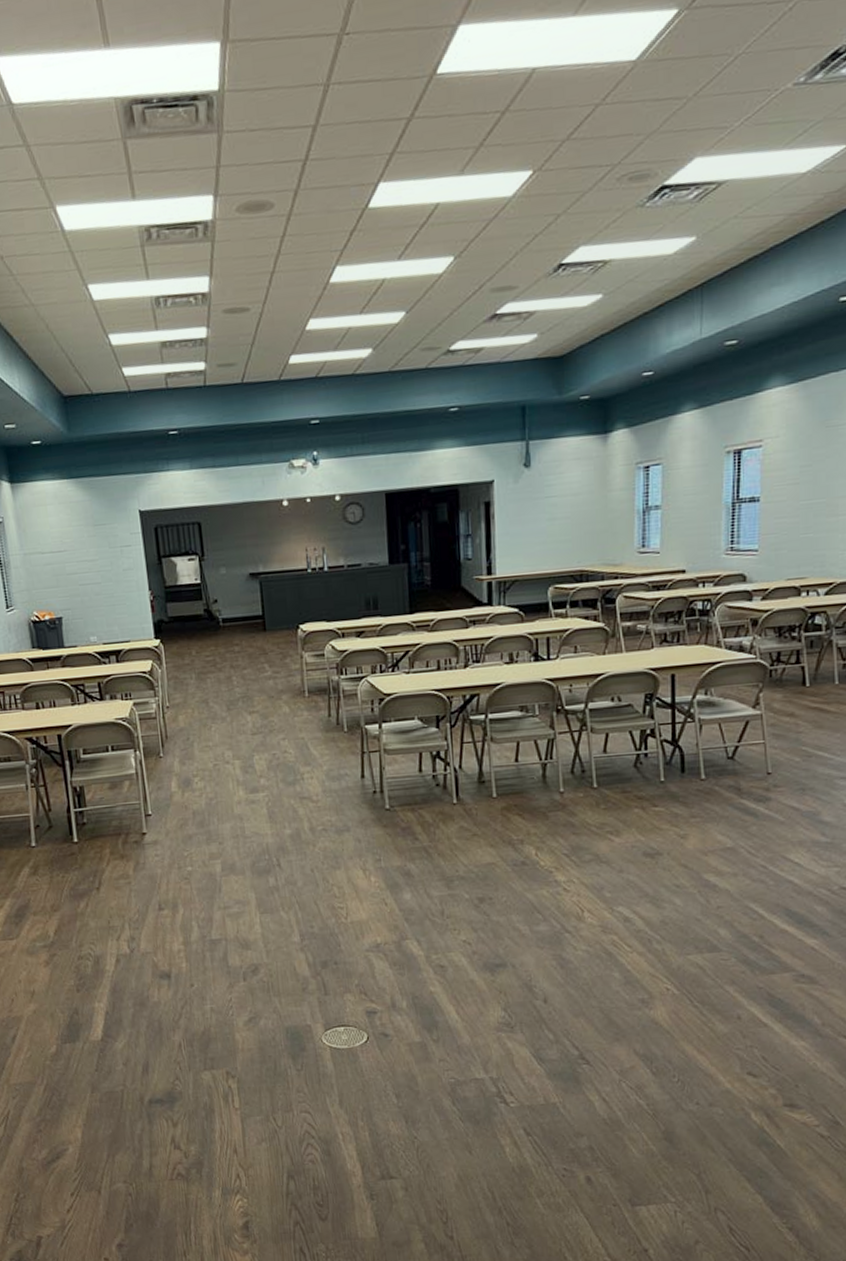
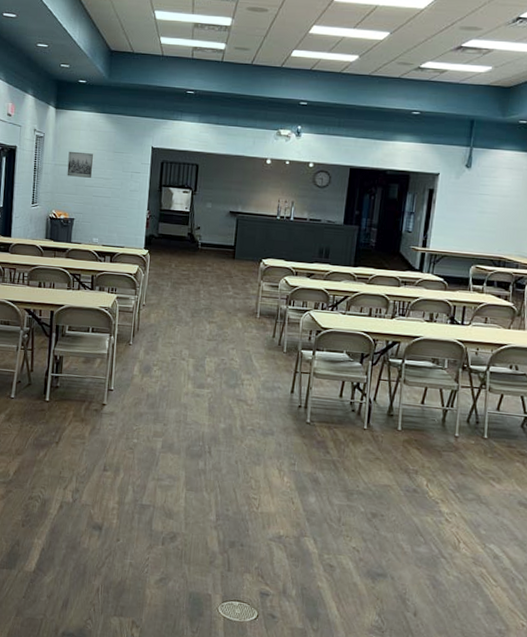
wall art: none [38,532,72,566] -> present [67,151,93,178]

